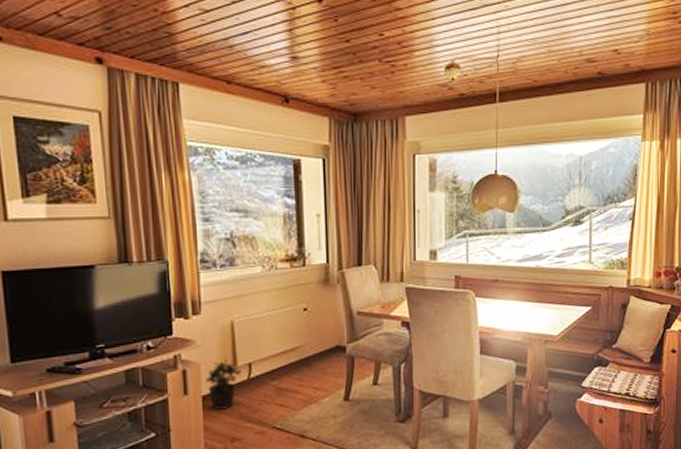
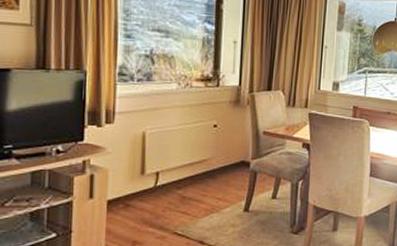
potted plant: present [206,359,242,410] -> none [112,167,149,214]

